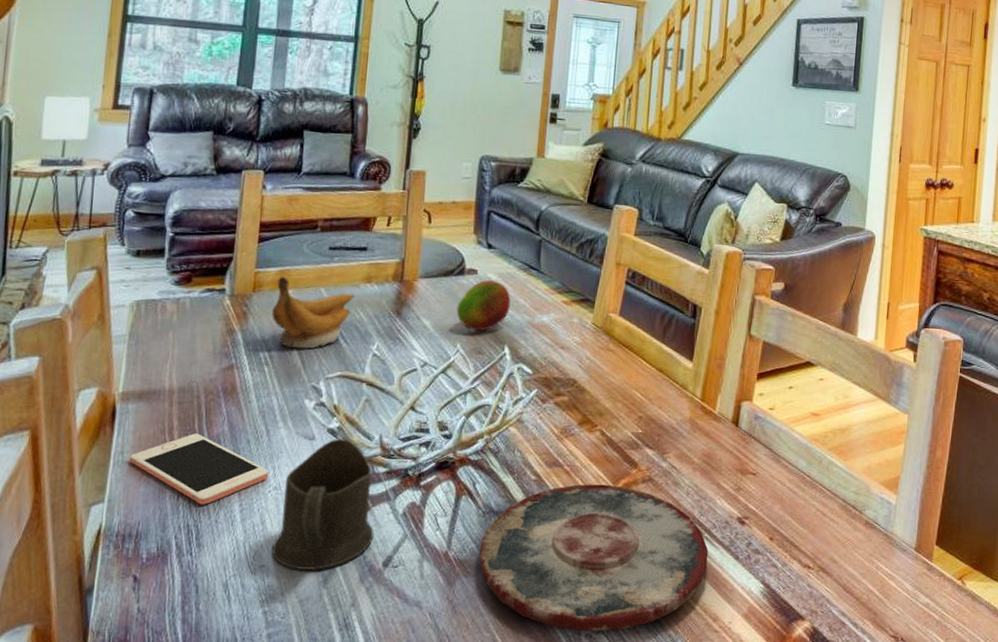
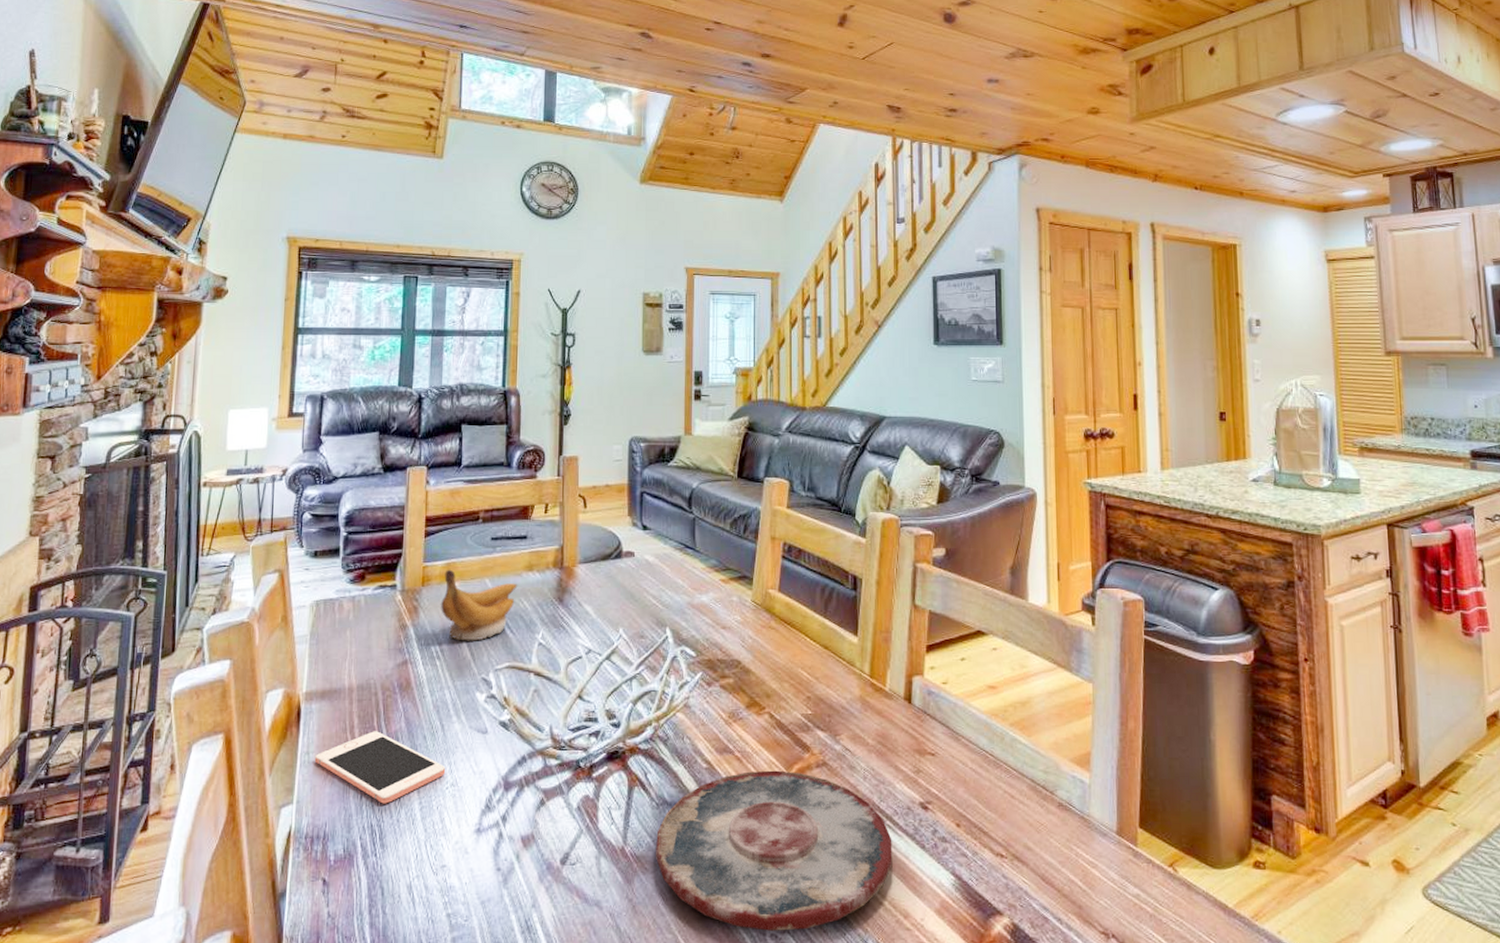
cup: present [272,438,374,570] -> none [452,730,550,869]
fruit: present [456,280,511,331] -> none [616,562,669,615]

